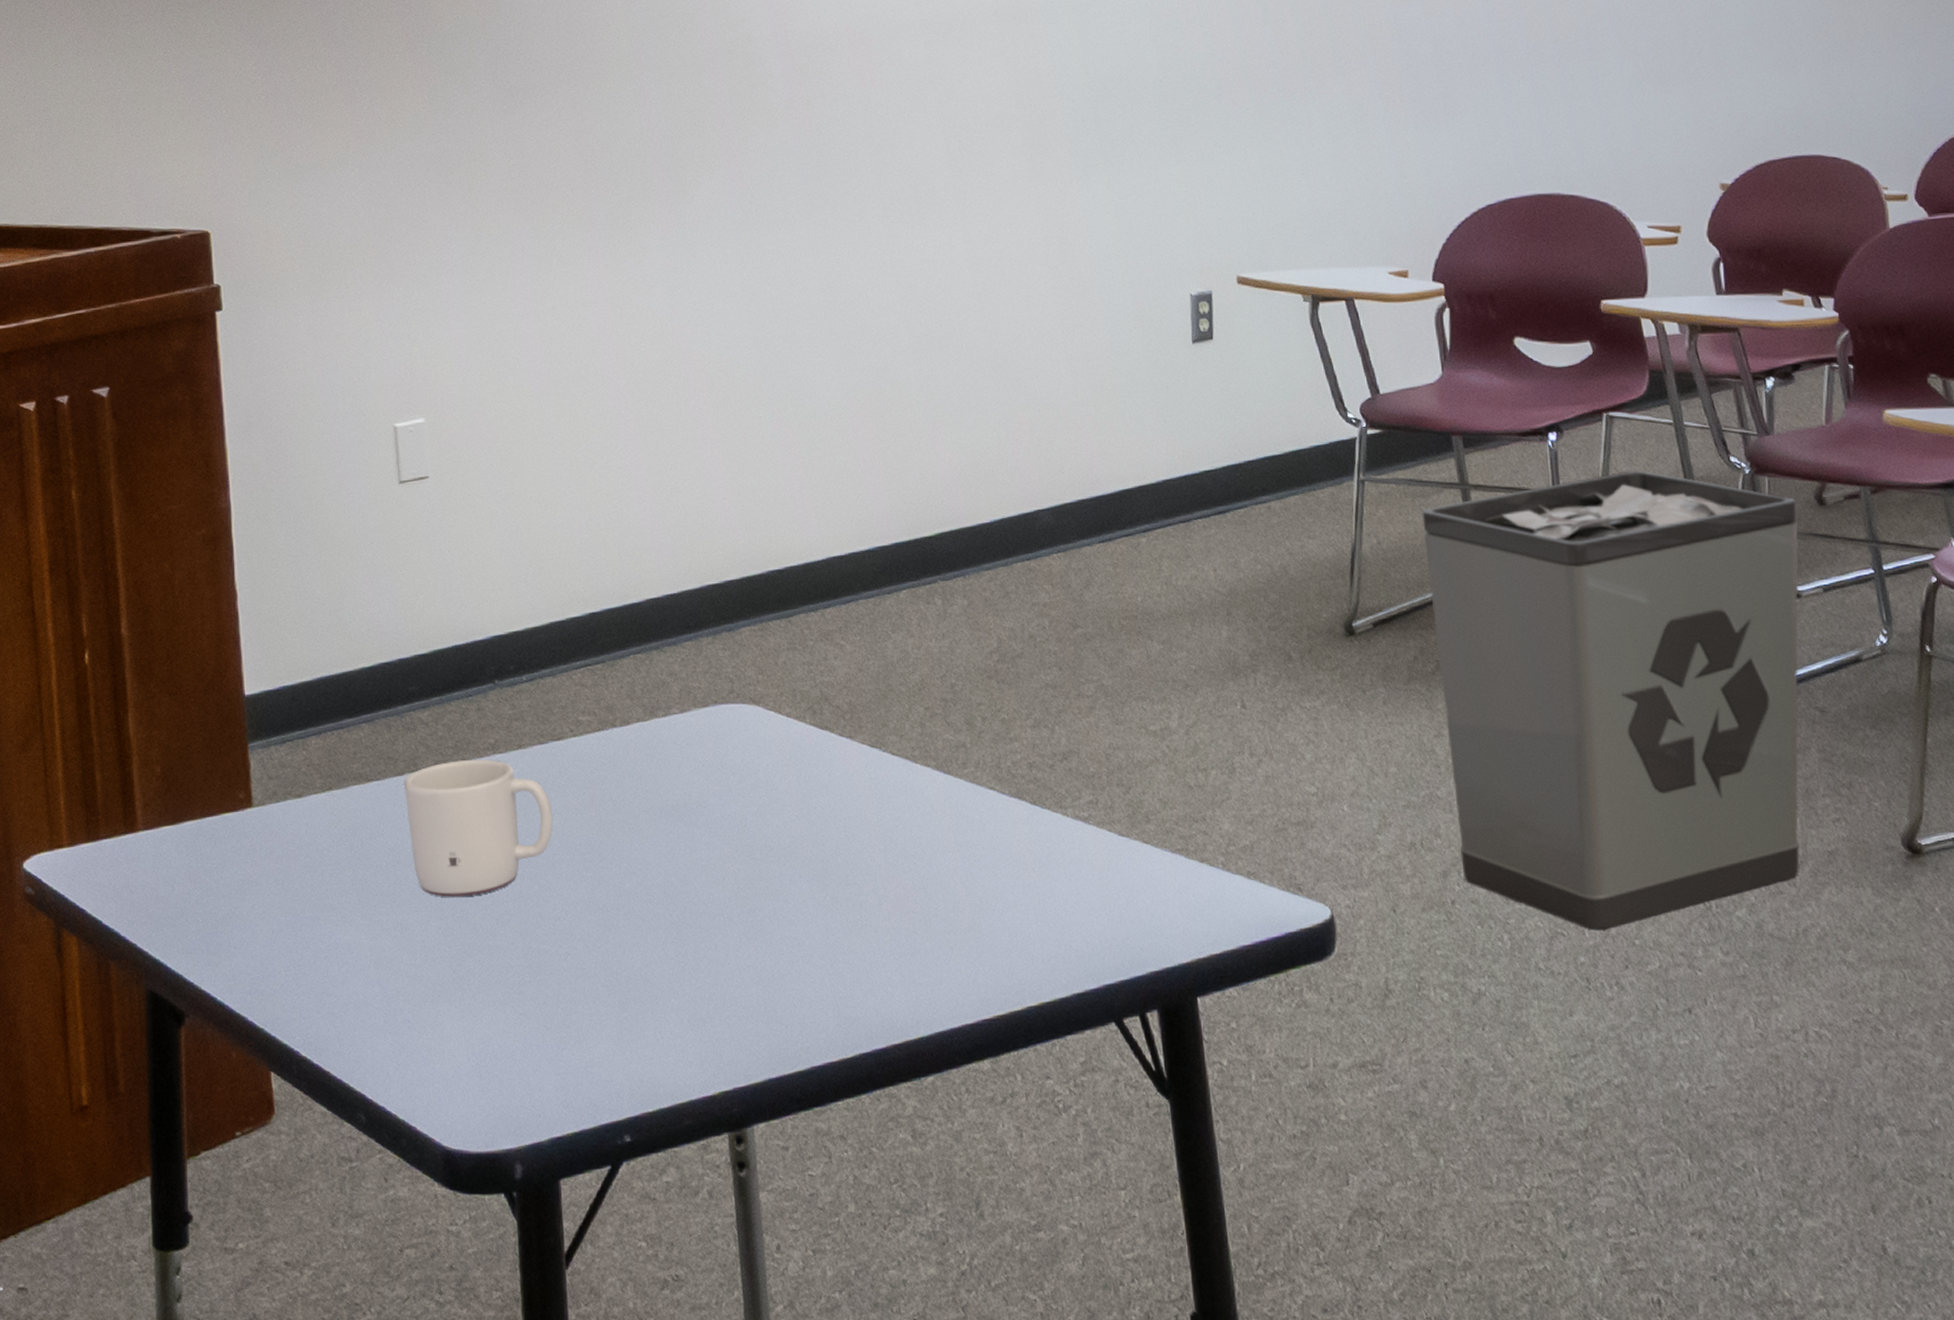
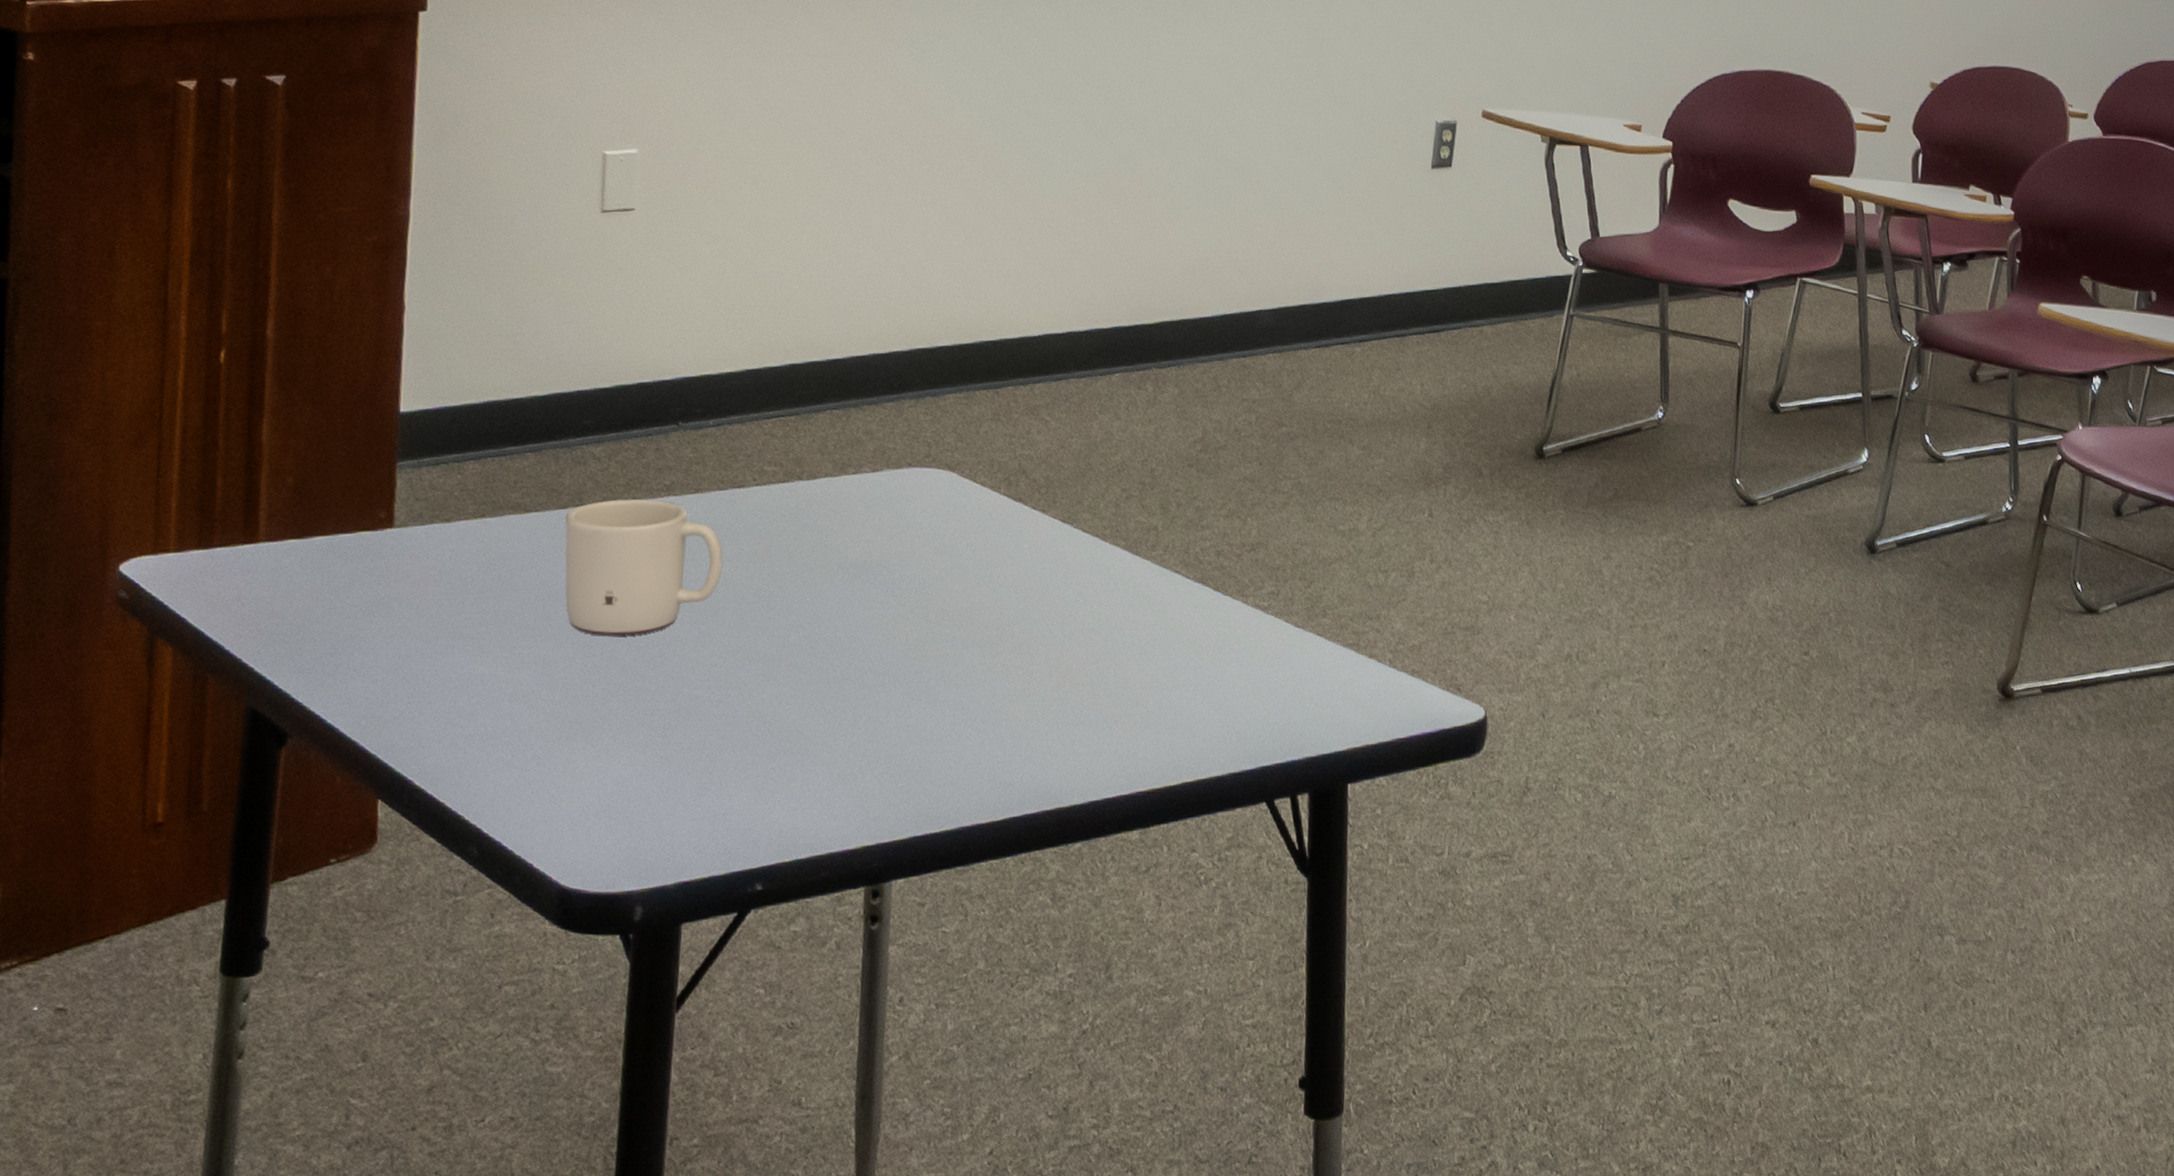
recycling bin: present [1421,470,1800,930] -> none [1610,332,1954,746]

